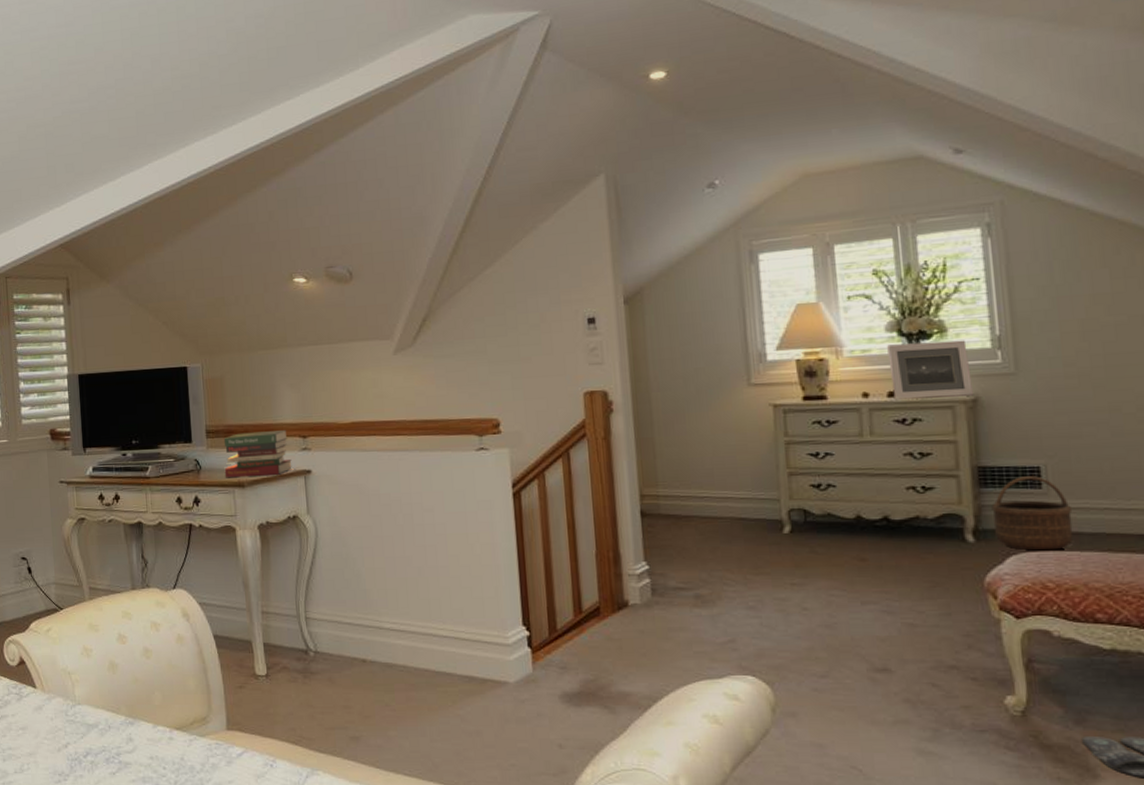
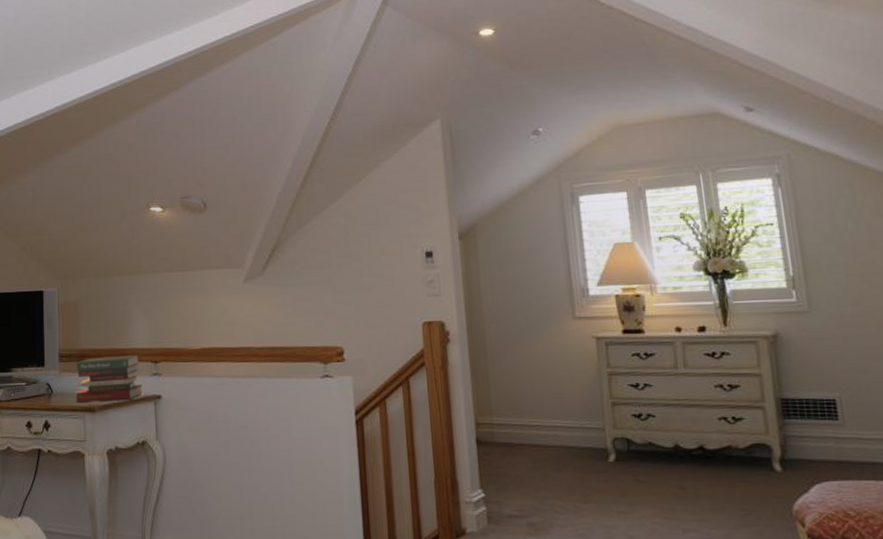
picture frame: present [887,340,975,400] -> none [696,280,775,334]
basket: present [991,476,1074,551] -> none [795,408,869,480]

